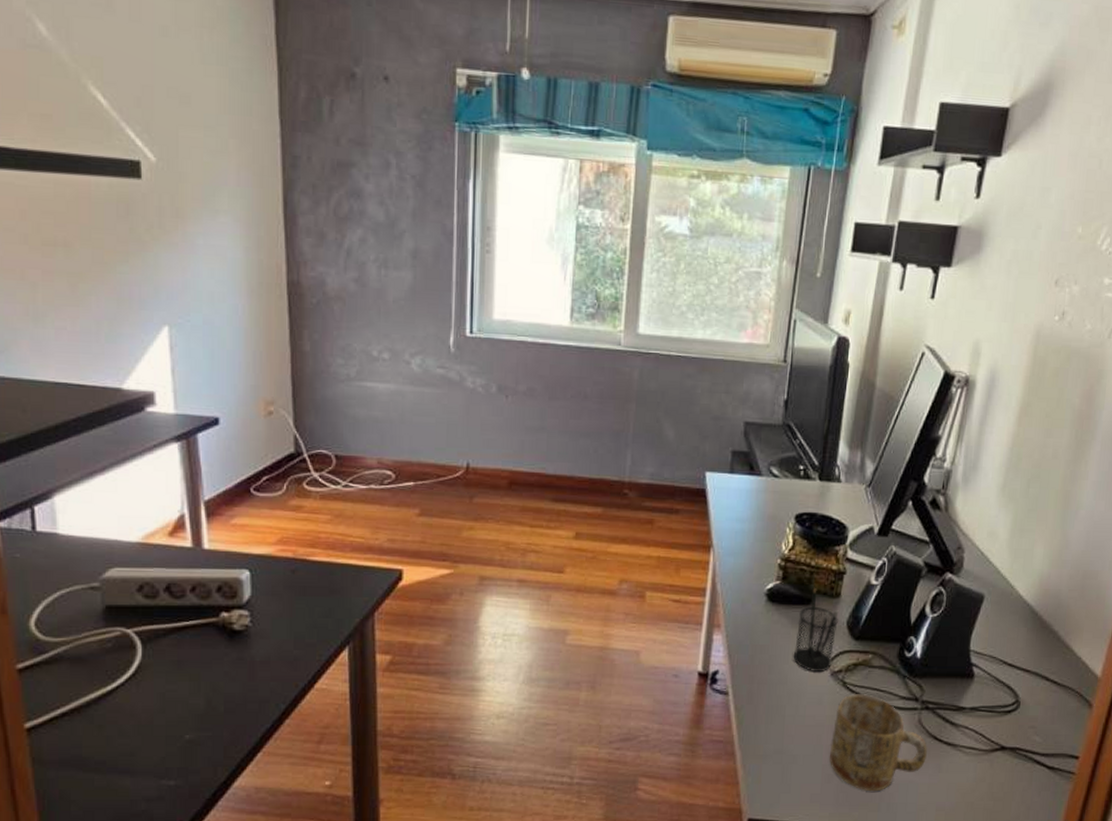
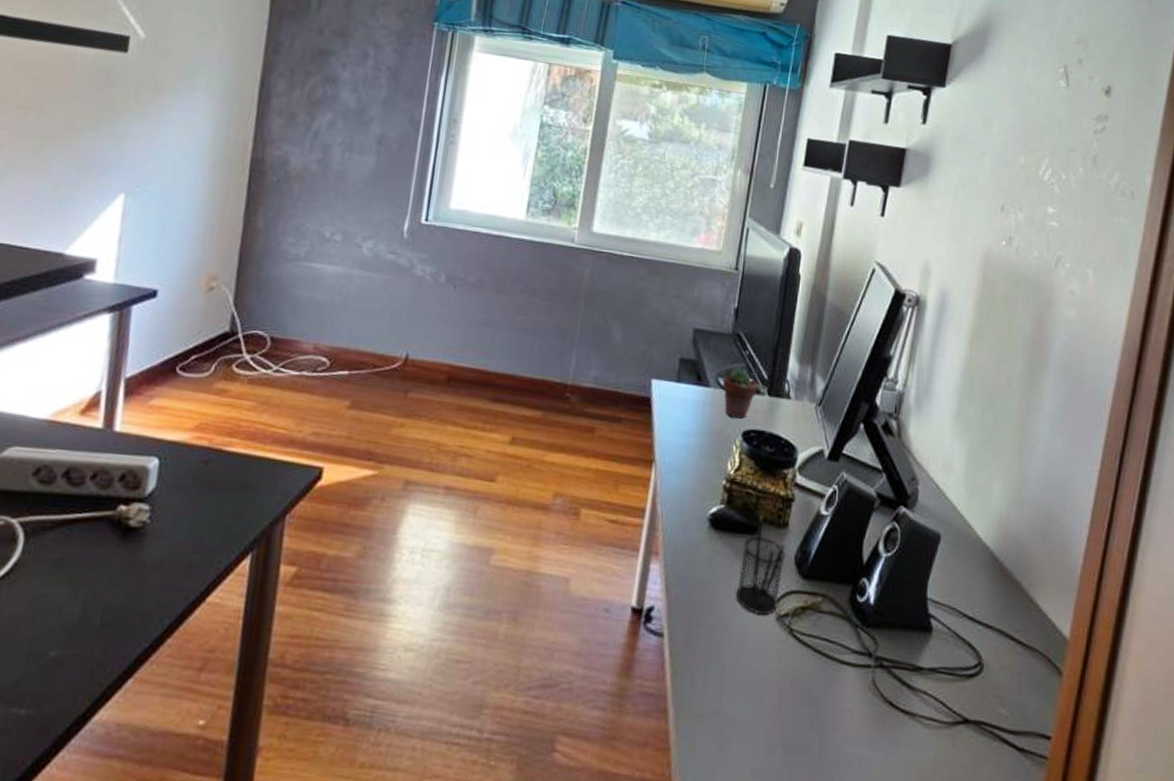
potted succulent: none [774,455,810,503] -> present [722,366,759,419]
mug: present [830,694,927,792] -> none [773,644,882,769]

